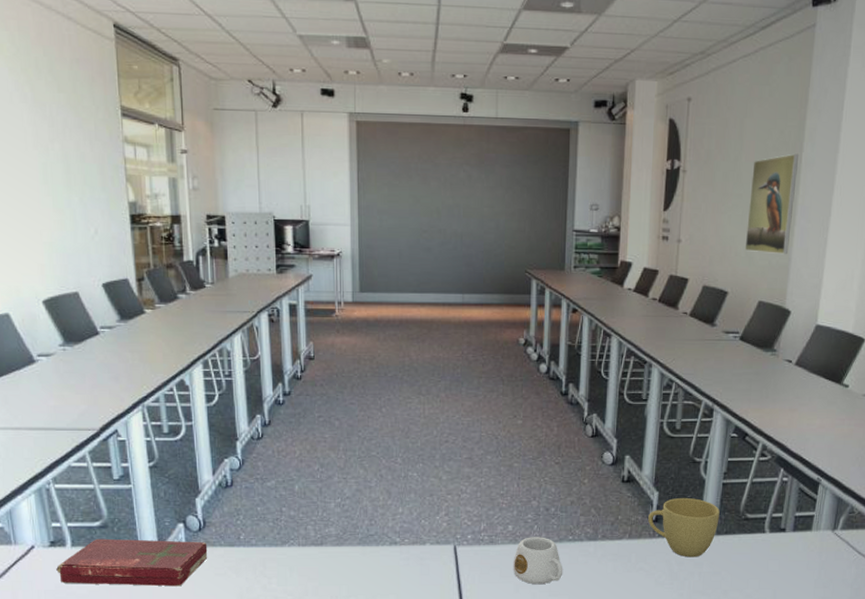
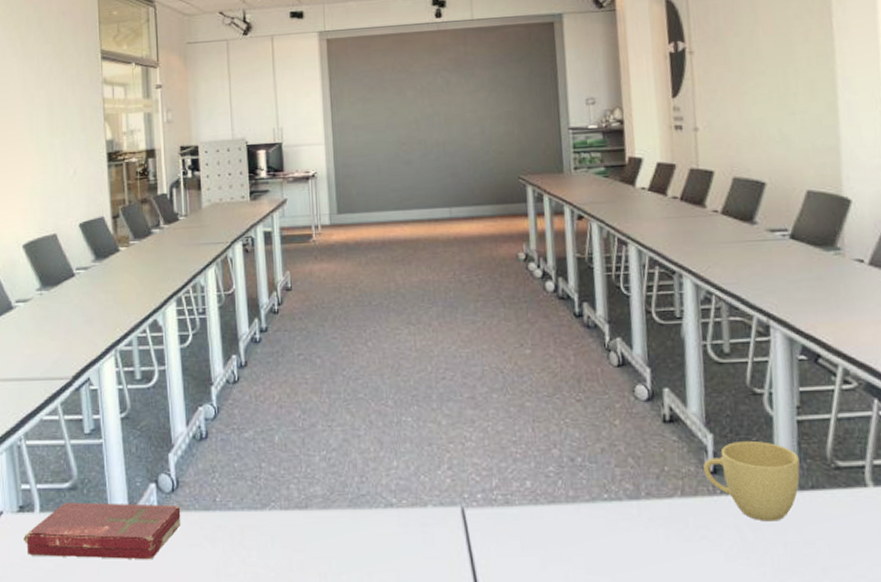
mug: present [513,537,563,585] -> none [535,495,601,559]
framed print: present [744,153,799,255] -> none [773,19,835,134]

